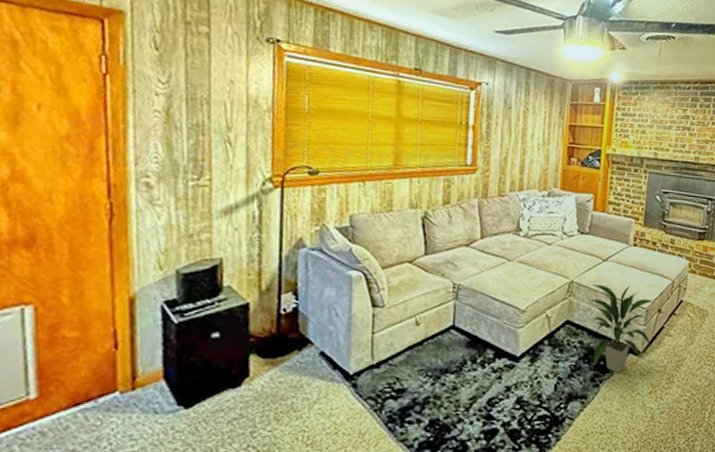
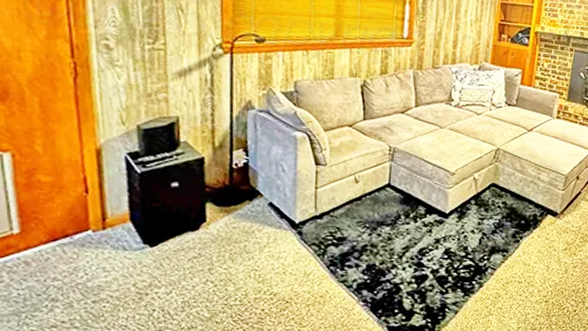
indoor plant: present [588,284,653,373] -> none [513,152,573,231]

